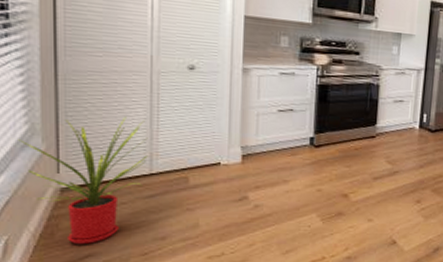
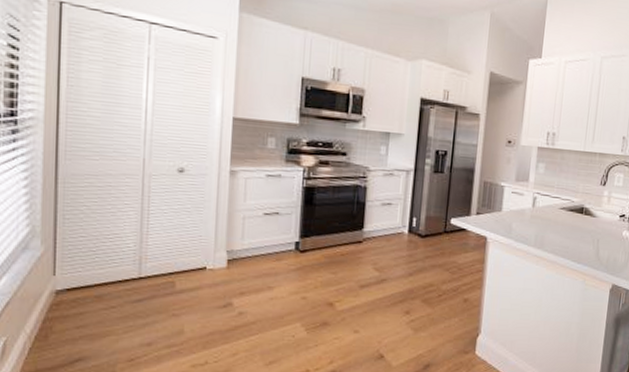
house plant: present [18,117,148,244] -> none [20,220,138,348]

